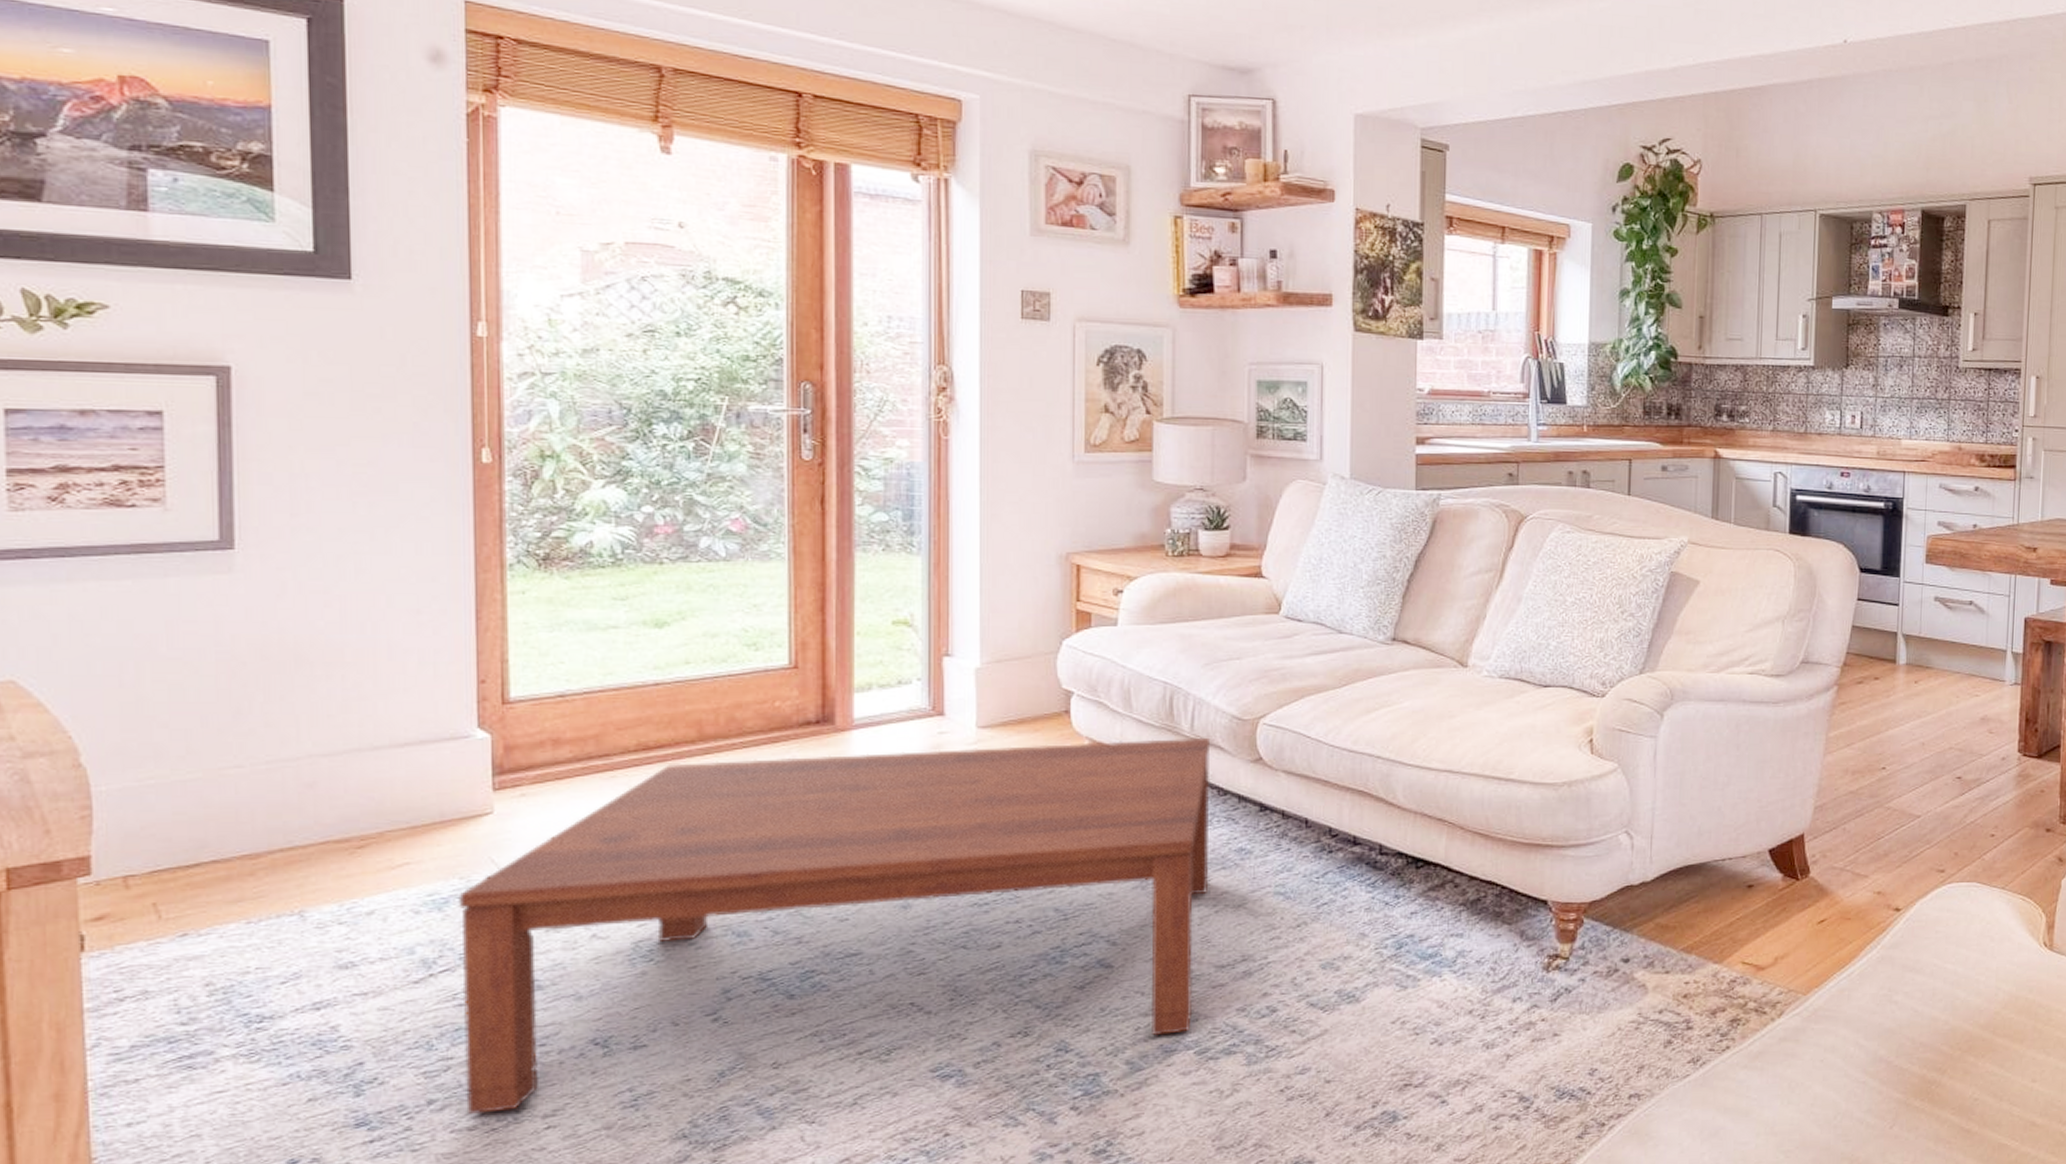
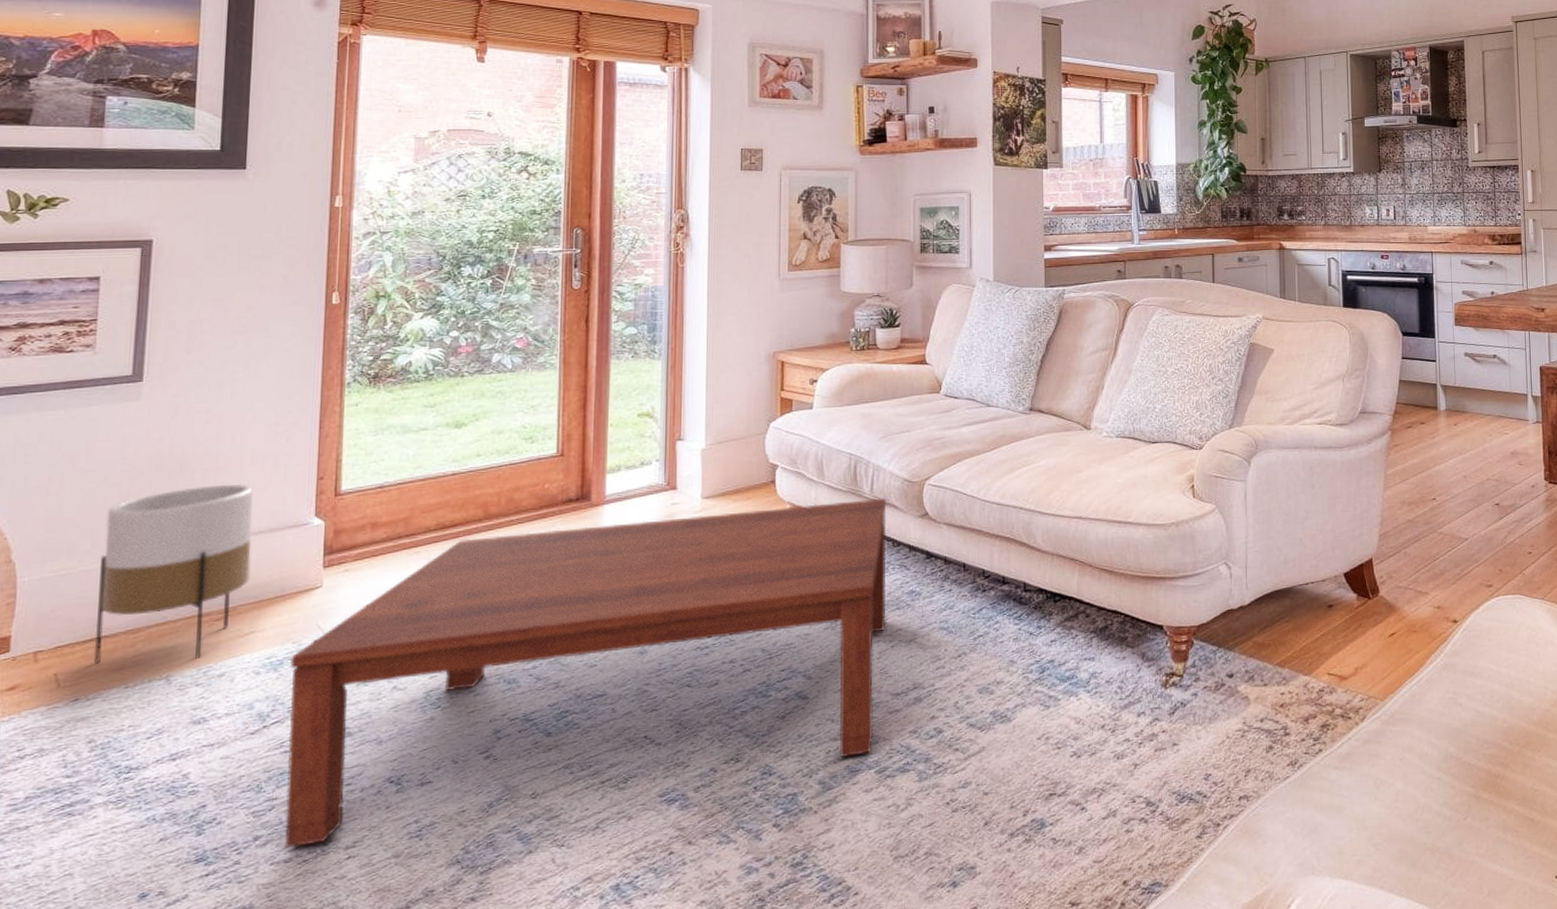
planter: none [200,683,400,893] -> present [94,483,253,664]

